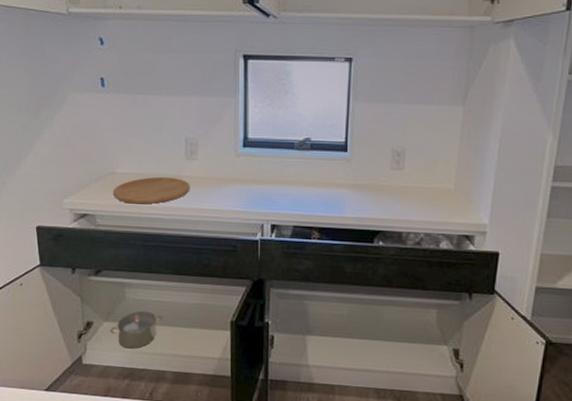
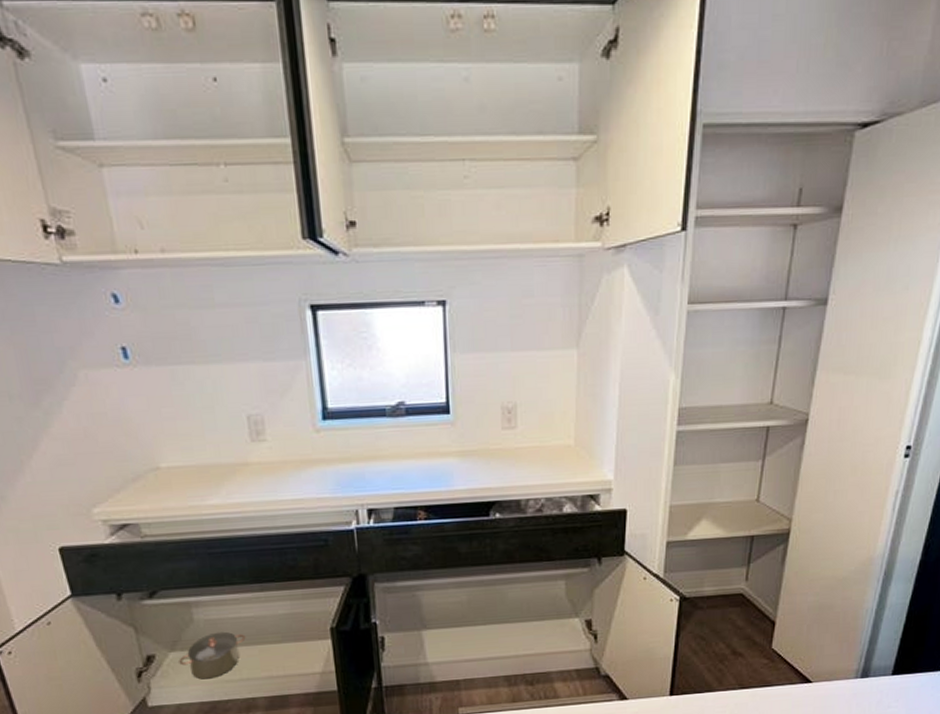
cutting board: present [112,176,190,205] -> none [158,465,261,505]

